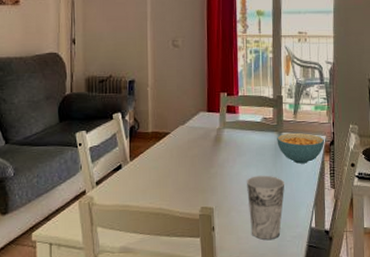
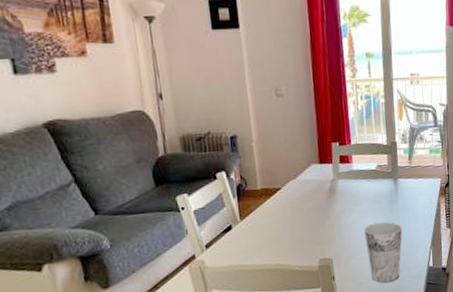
cereal bowl: present [277,132,325,164] -> none [392,177,440,208]

